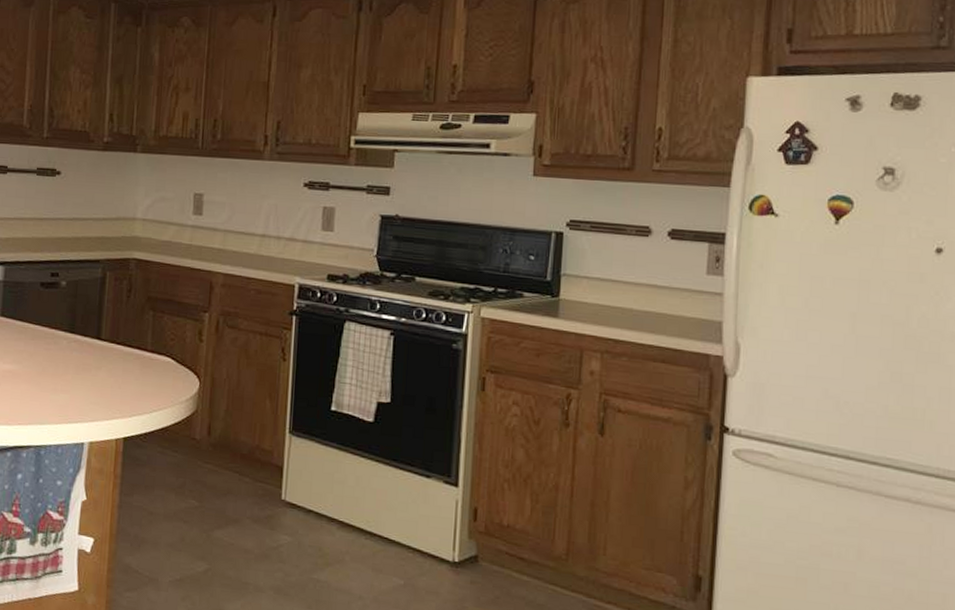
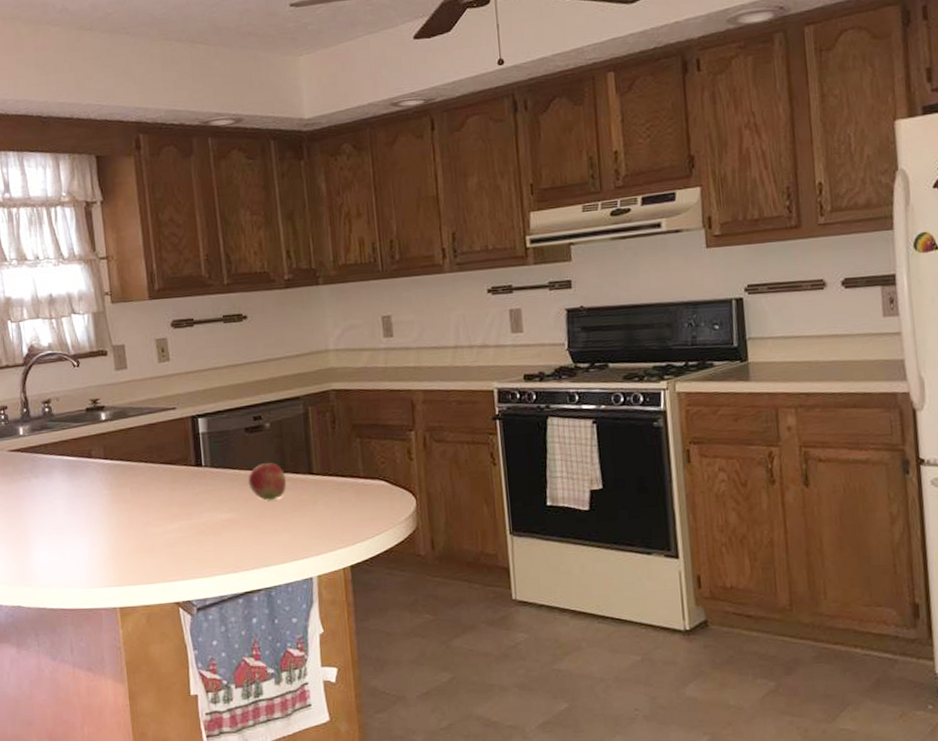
fruit: none [35,320,74,359] -> present [248,463,287,501]

